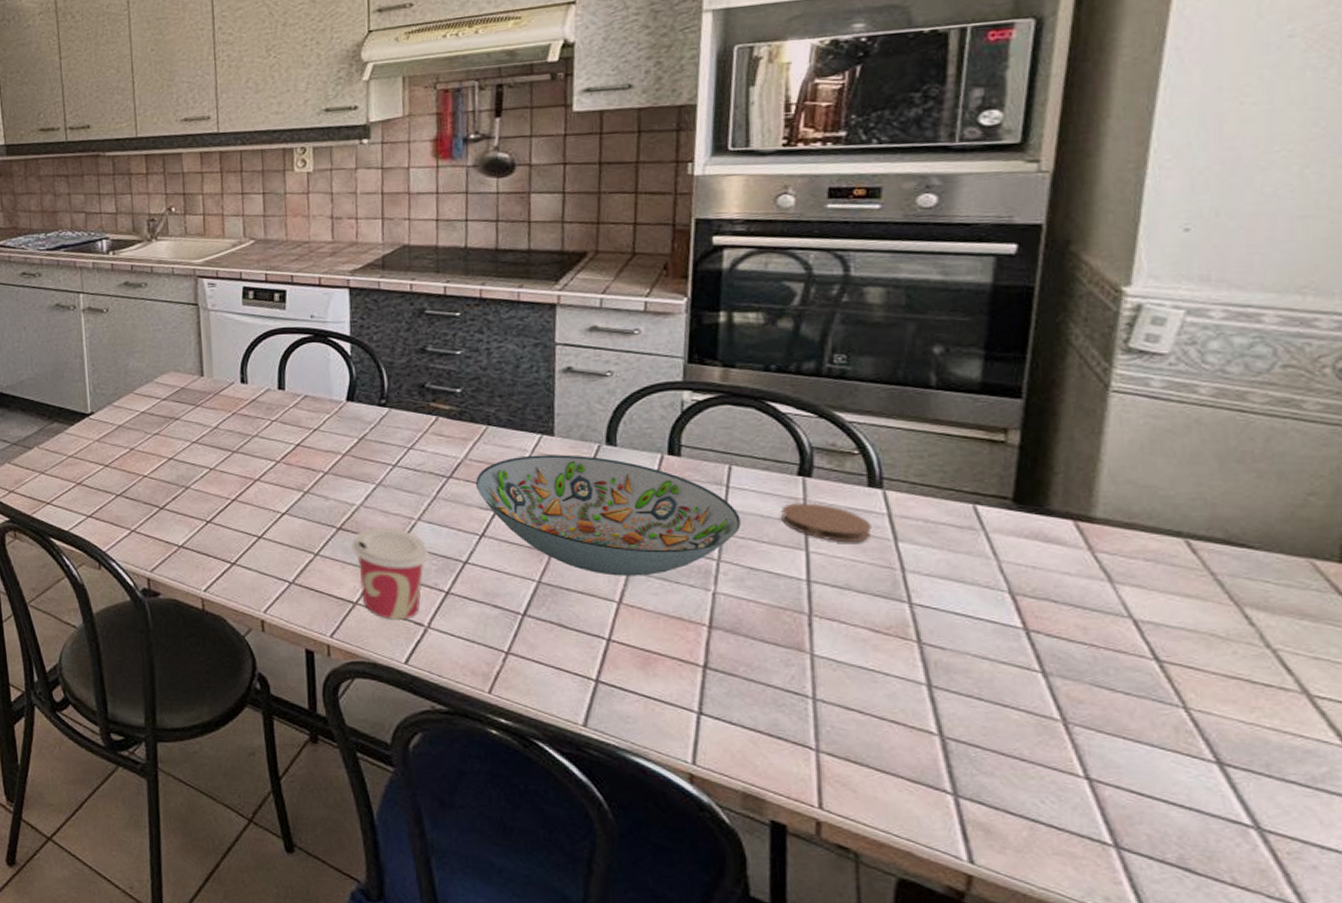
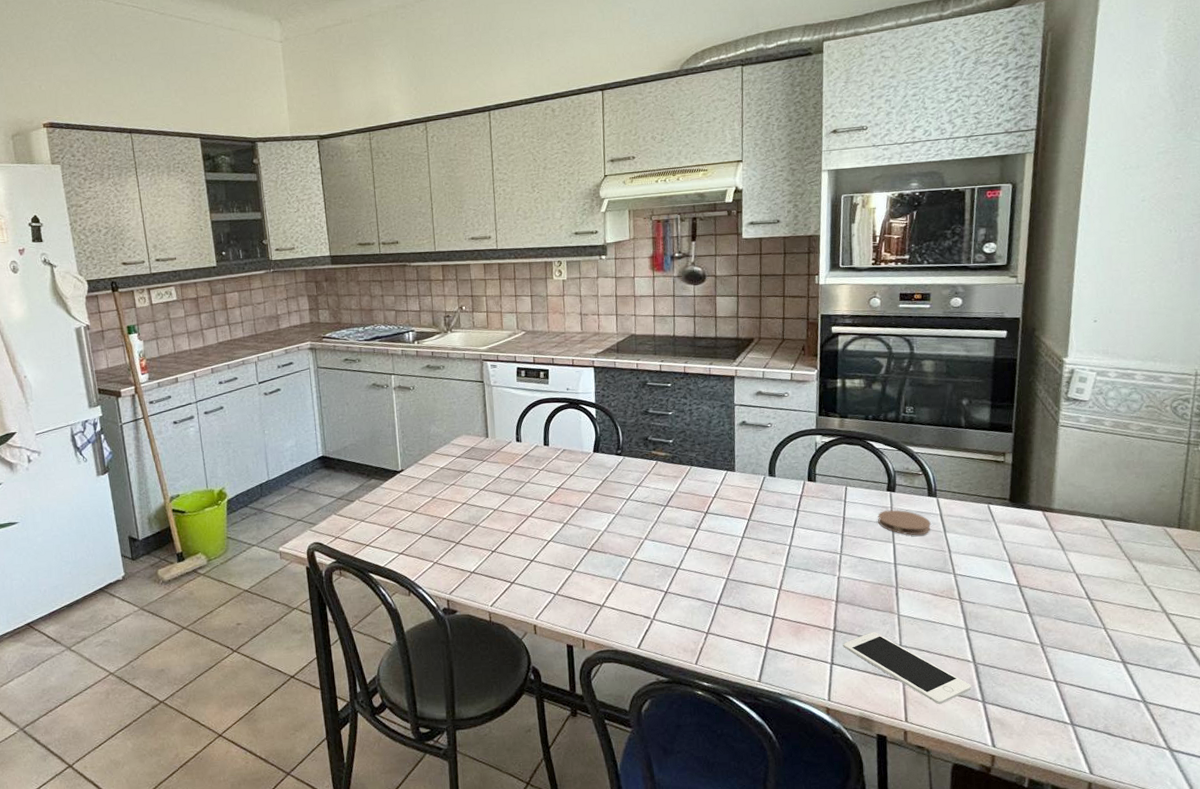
cup: present [351,527,430,620] -> none [598,546,654,616]
decorative bowl: present [476,454,741,576] -> none [684,484,854,570]
cell phone: none [718,674,935,791] -> present [843,631,971,705]

